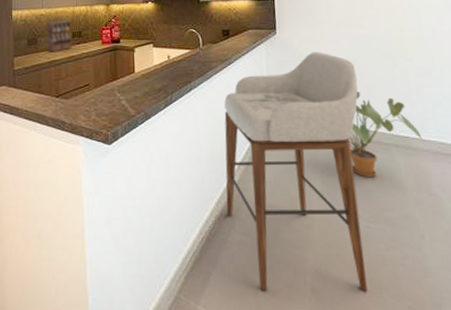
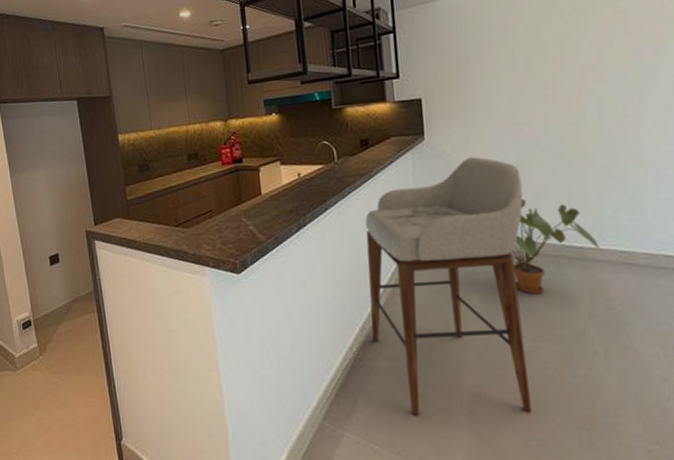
spice rack: present [46,20,73,52] -> none [158,141,189,178]

